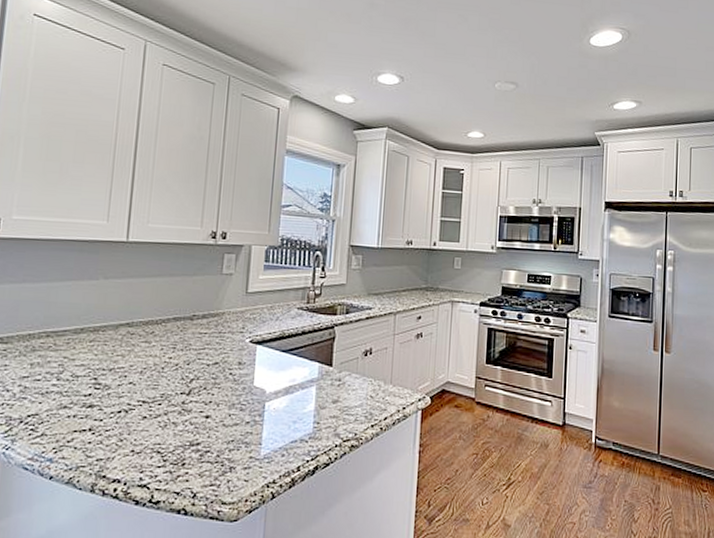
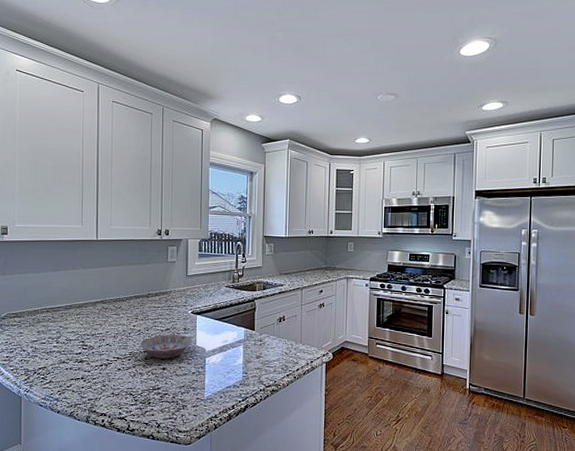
bowl: none [175,369,249,404] -> present [139,334,192,359]

